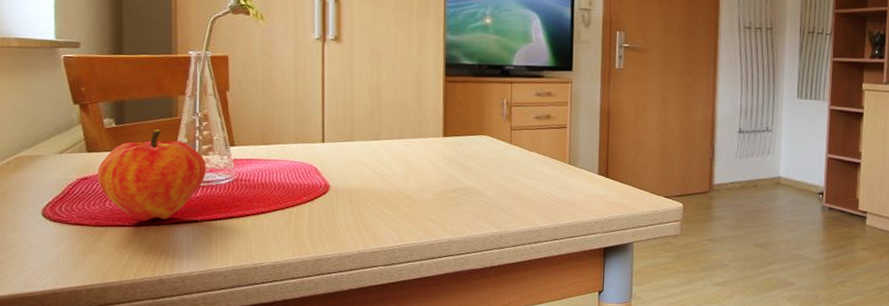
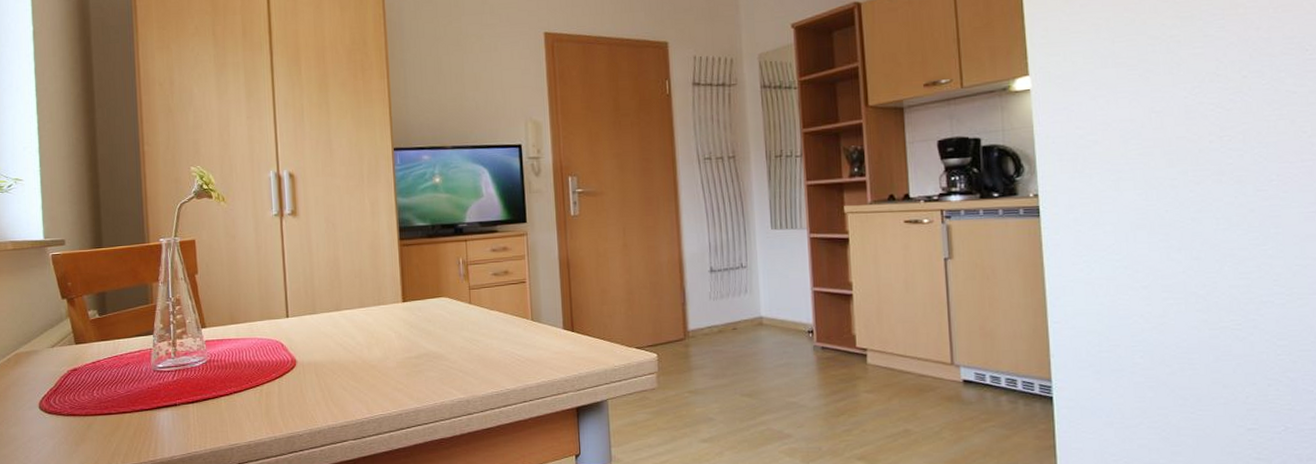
fruit: present [98,129,206,222] -> none [85,317,181,409]

